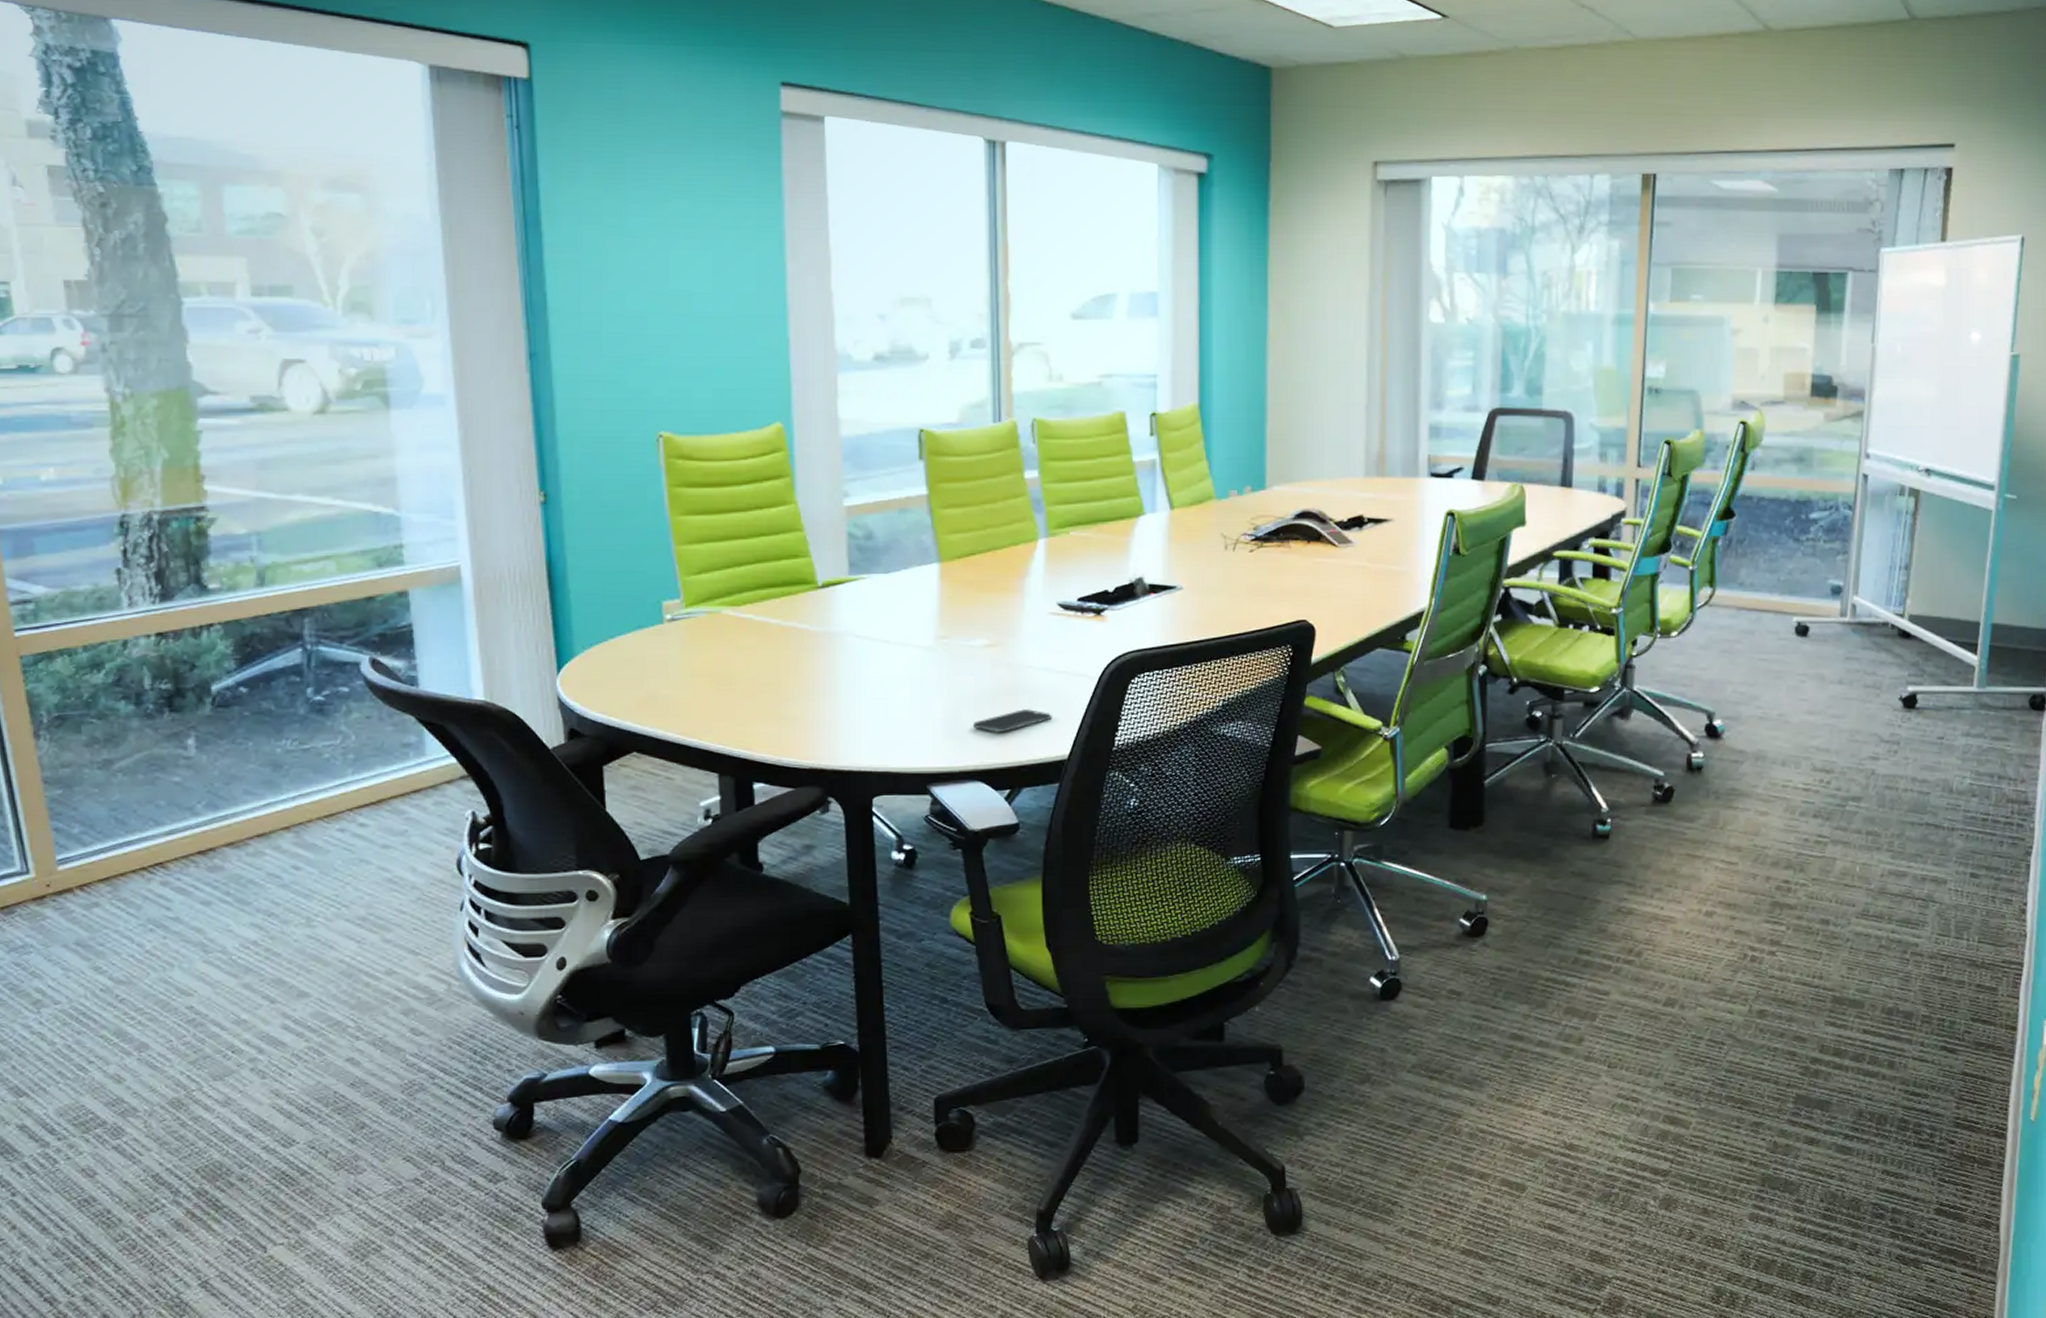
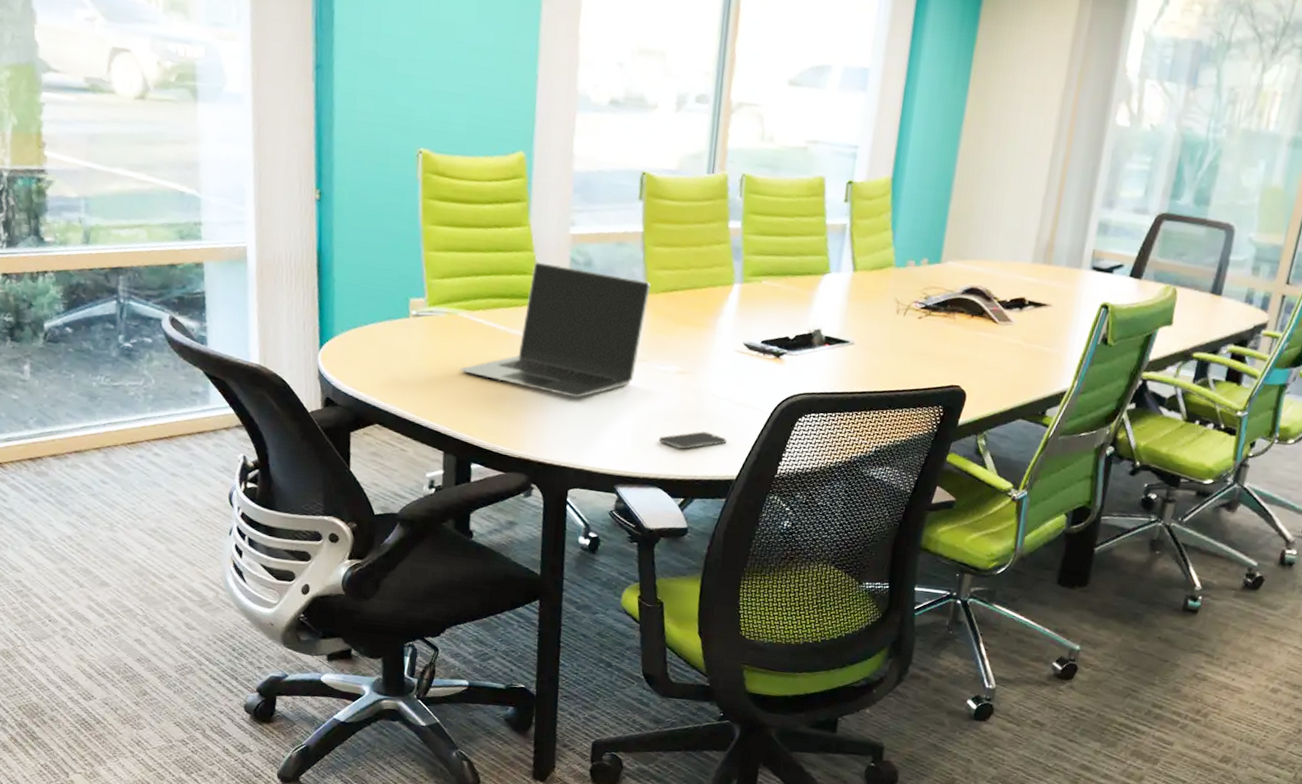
laptop: none [728,542,943,690] -> present [459,262,651,398]

